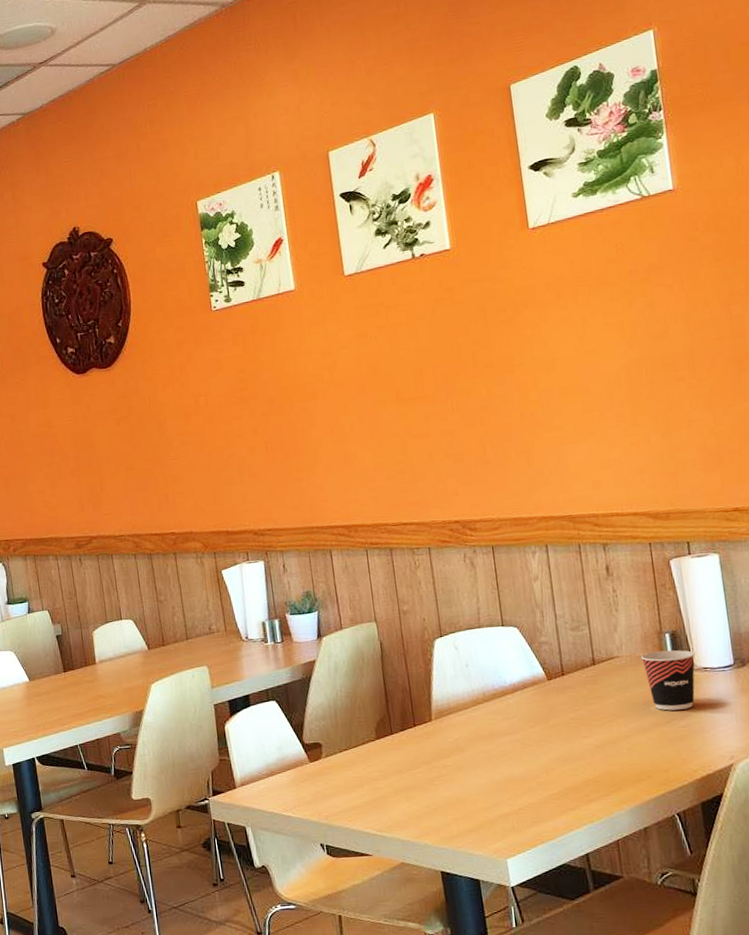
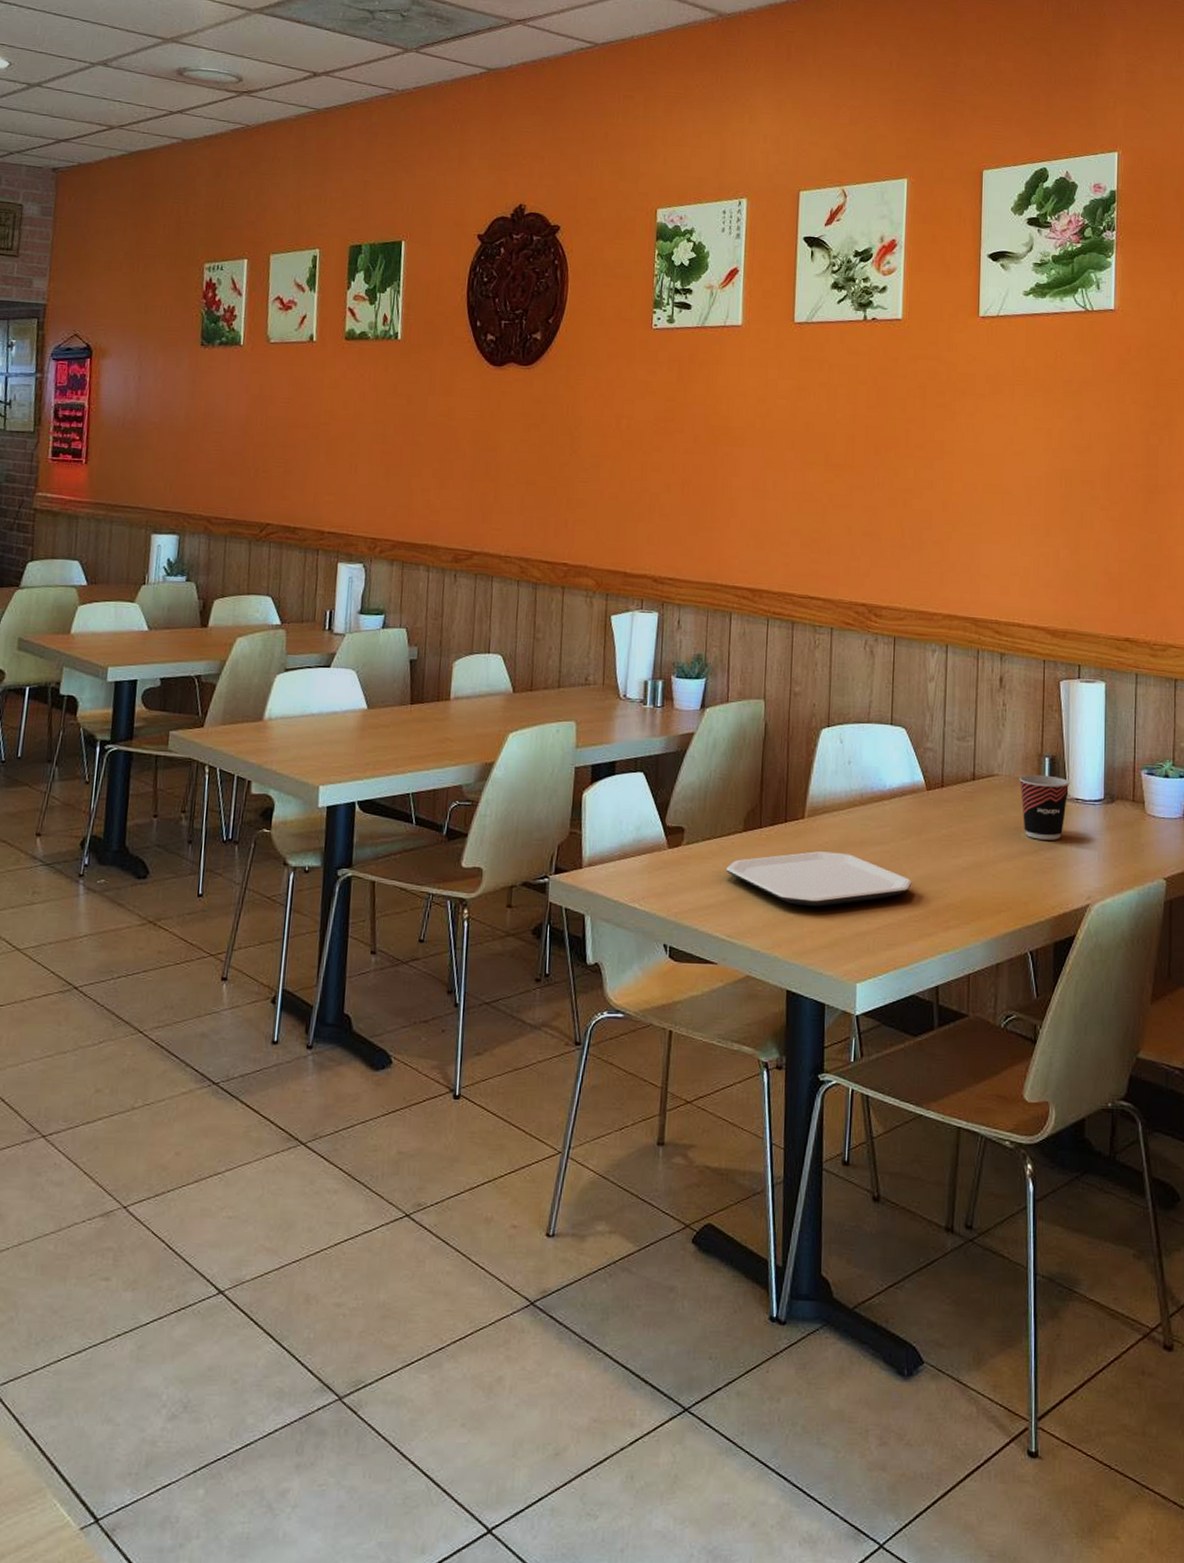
plate: none [366,746,547,798] -> present [726,851,912,907]

